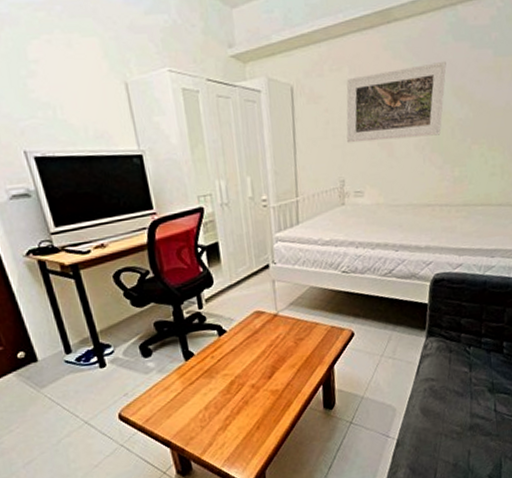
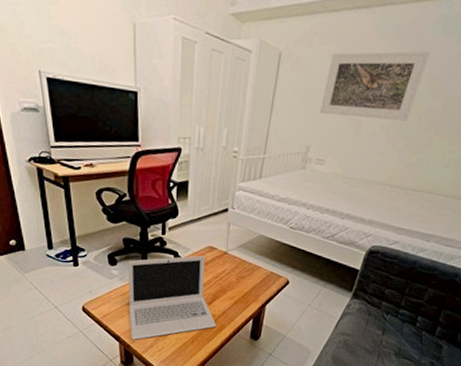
laptop: none [165,323,281,442] -> present [128,255,216,340]

